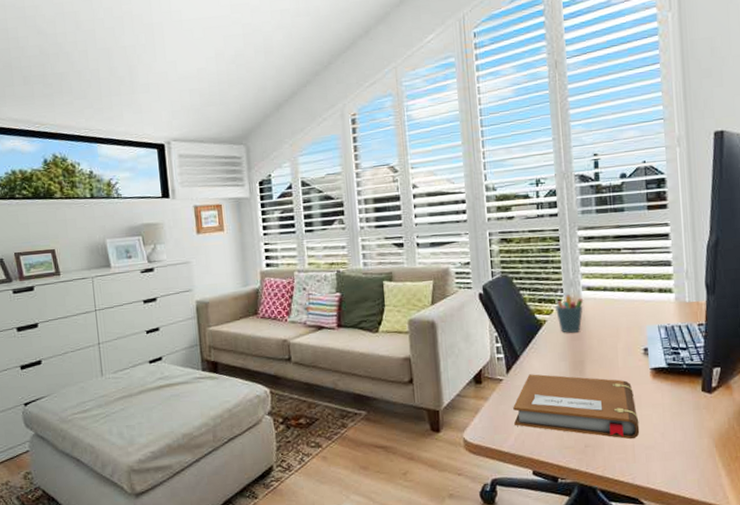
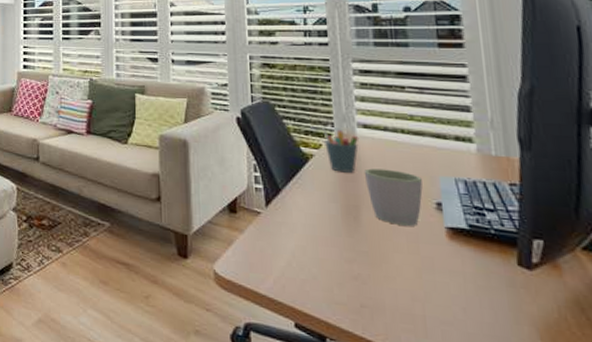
notebook: present [513,374,640,440] -> none [272,211,433,309]
mug: none [587,325,634,373] -> present [364,168,423,226]

